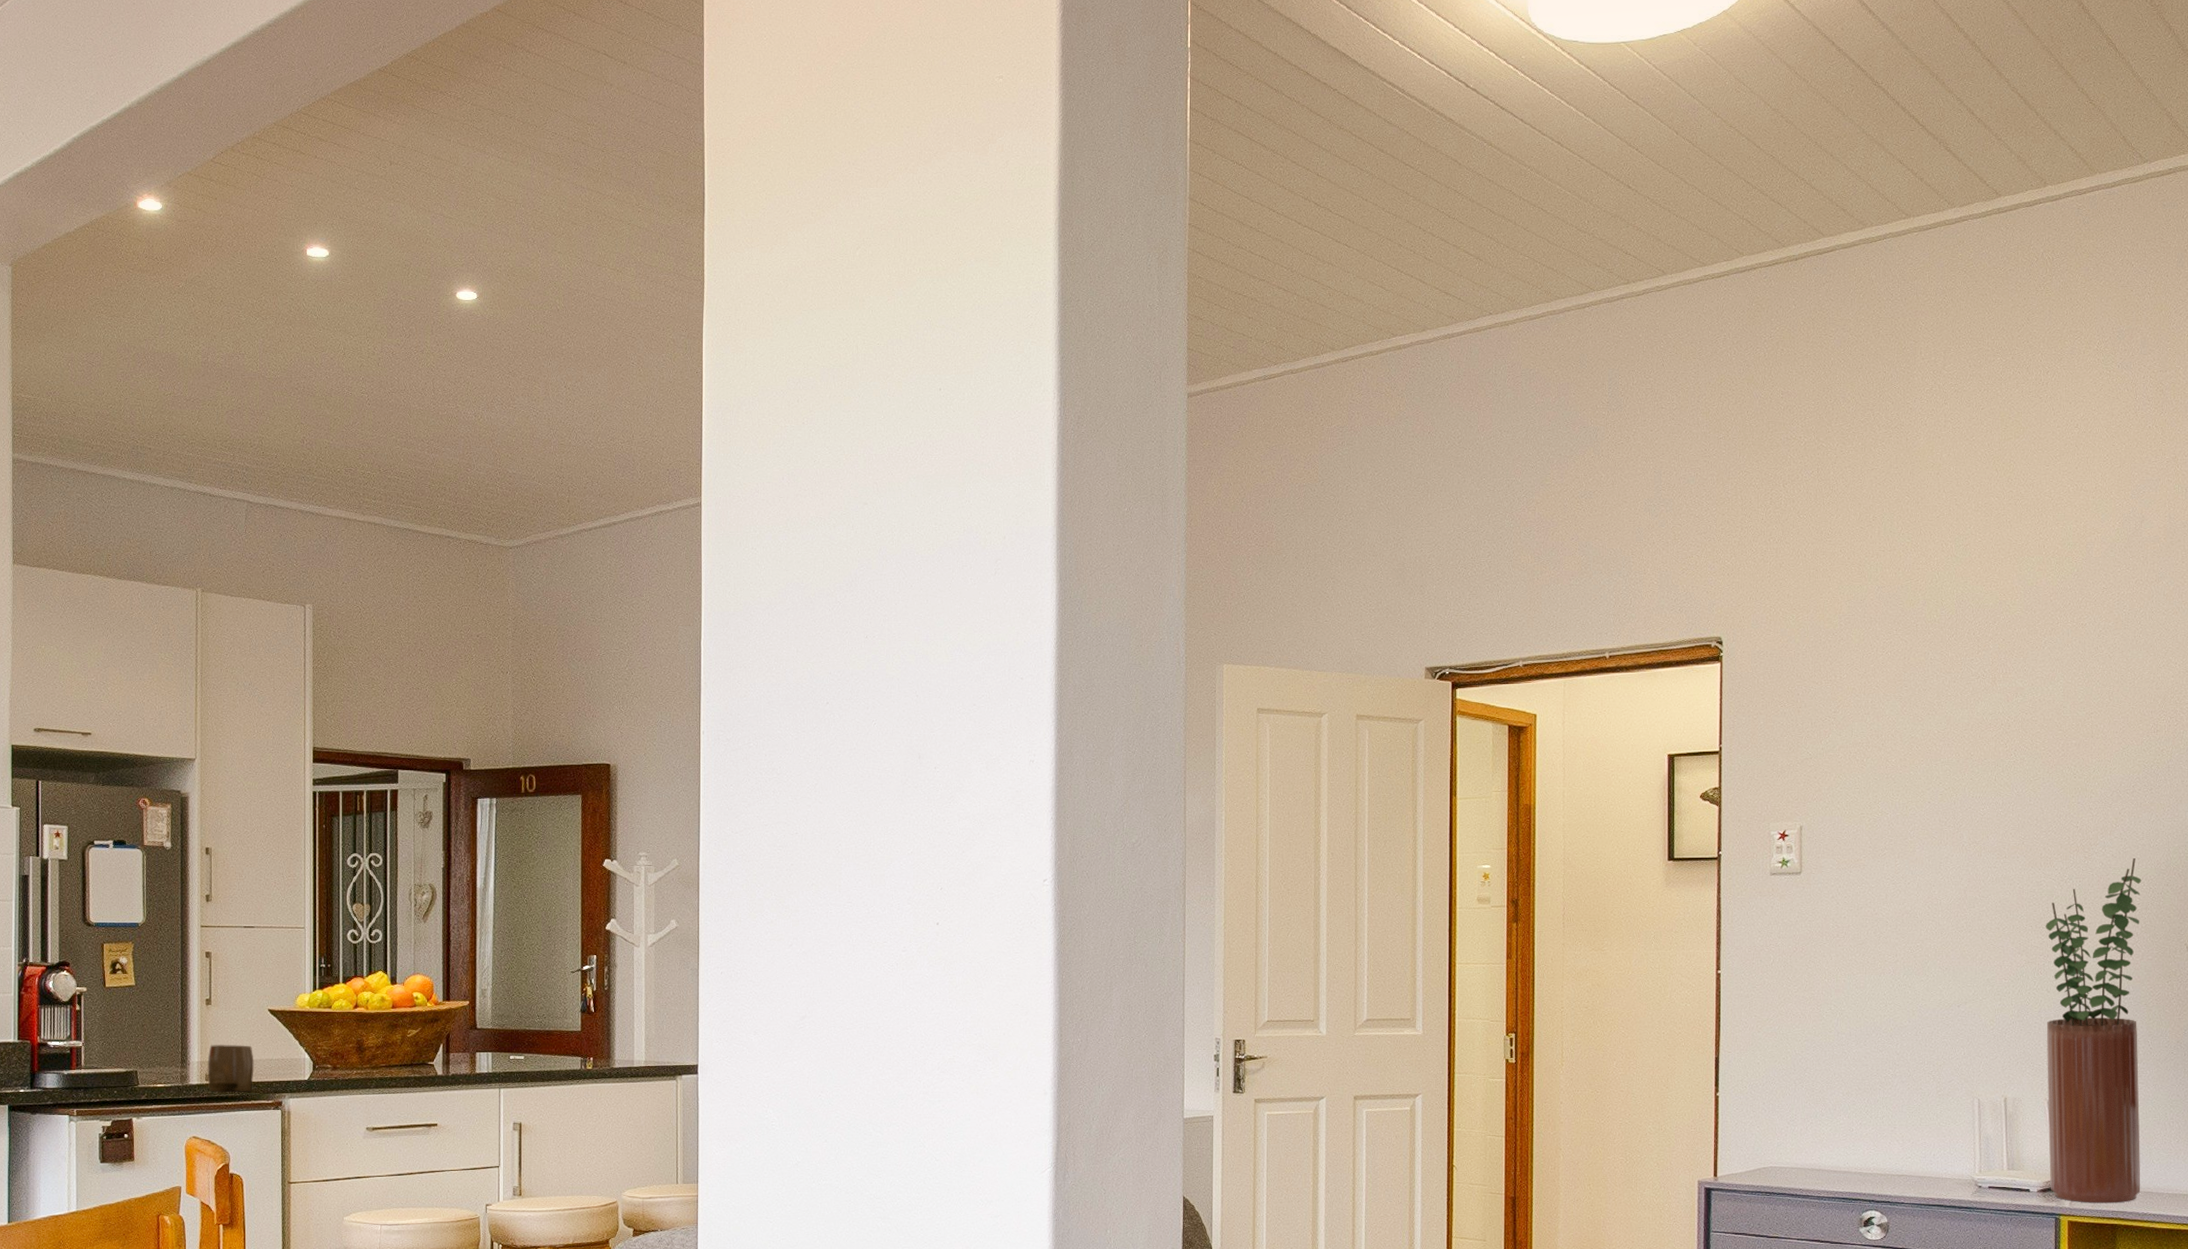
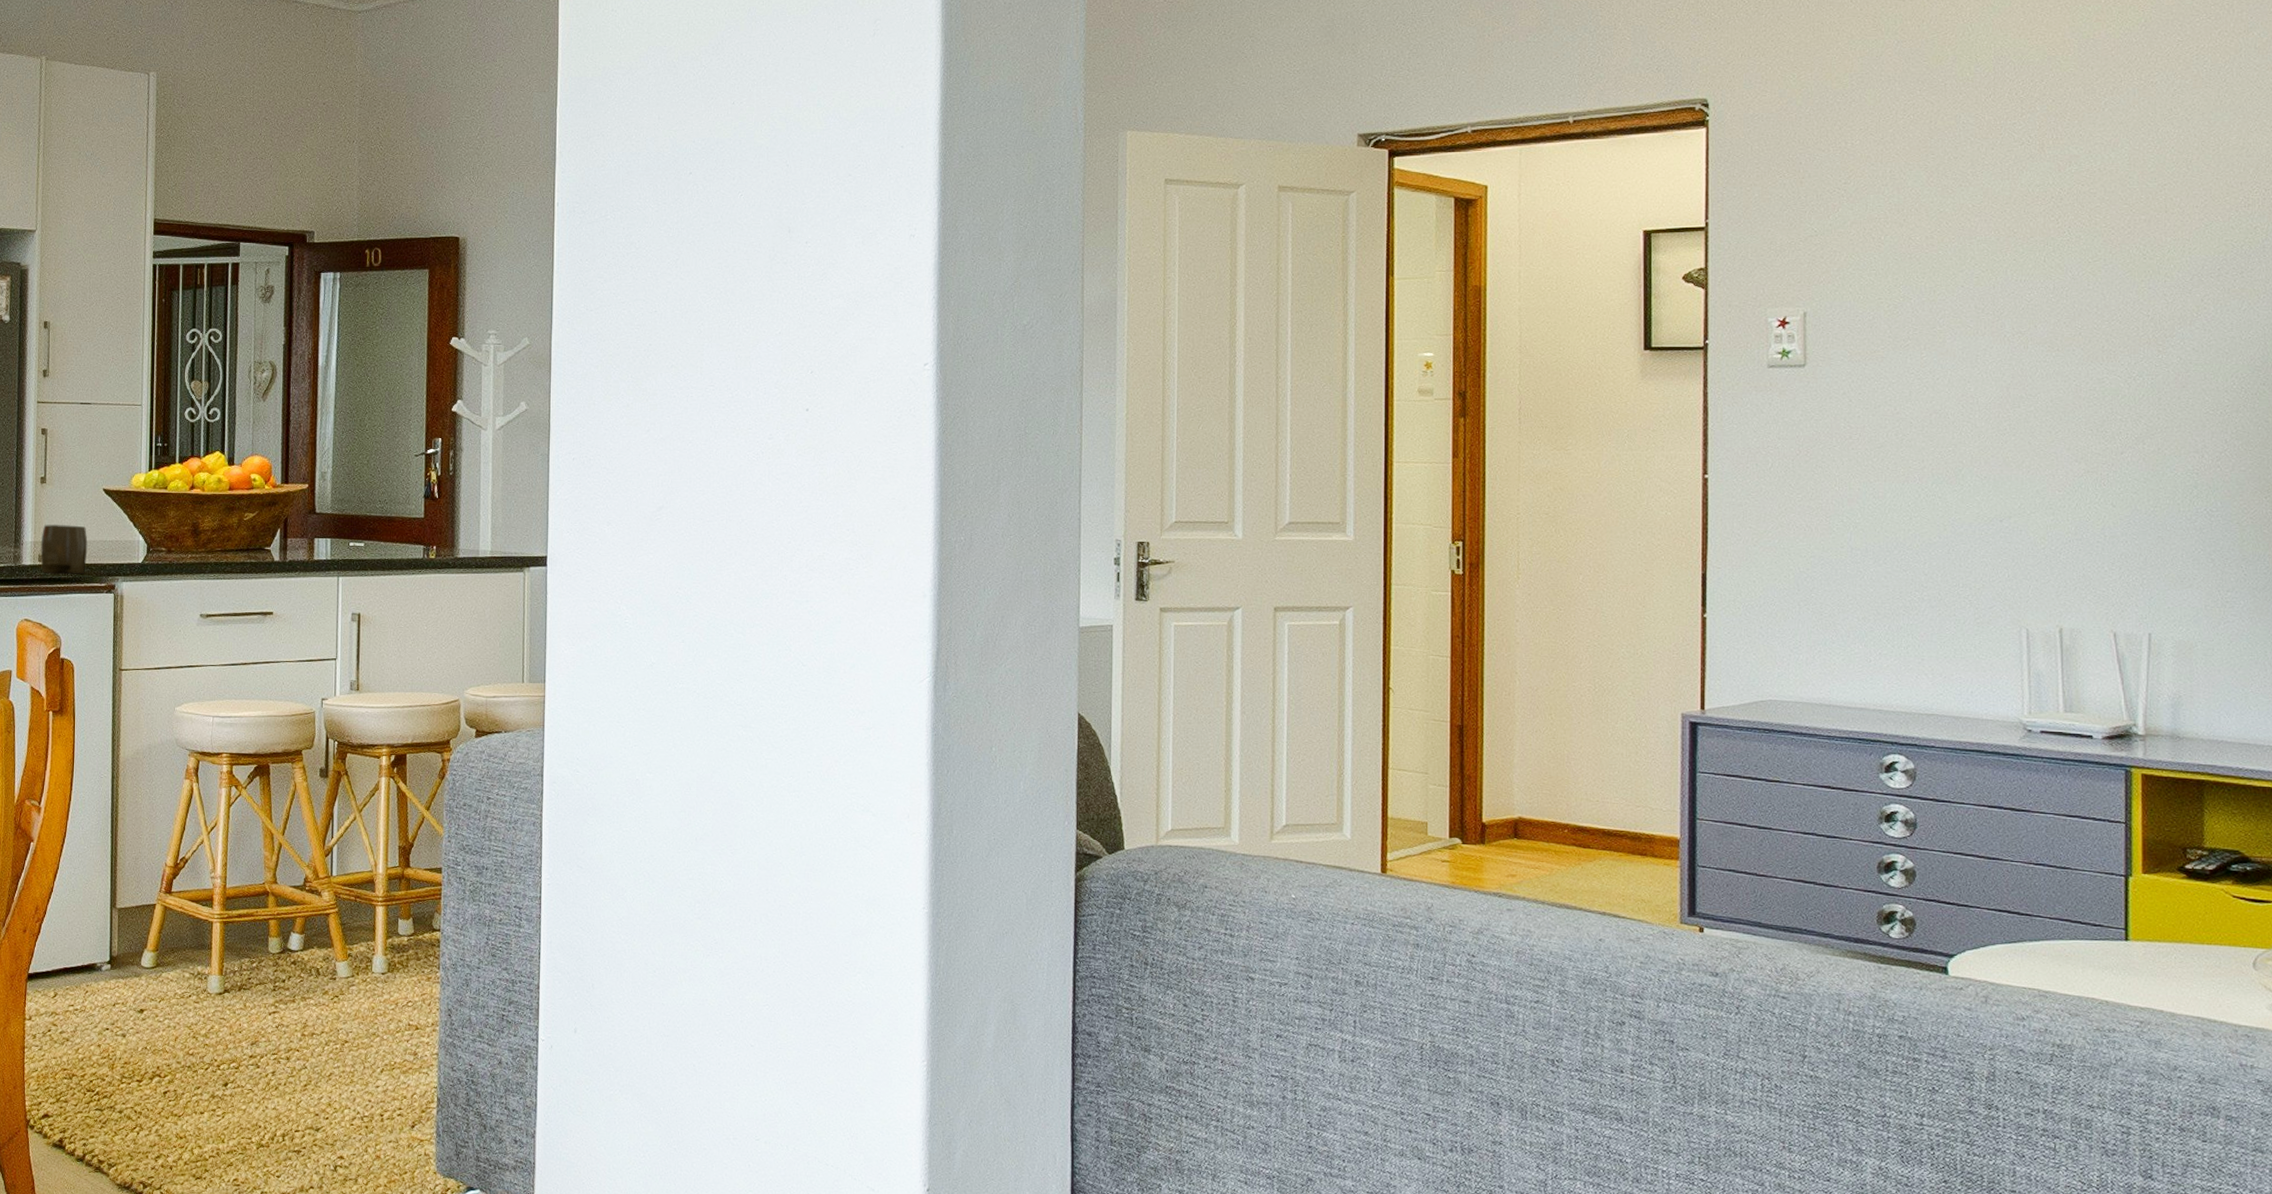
vase: present [2045,857,2142,1203] -> none [2109,352,2235,756]

